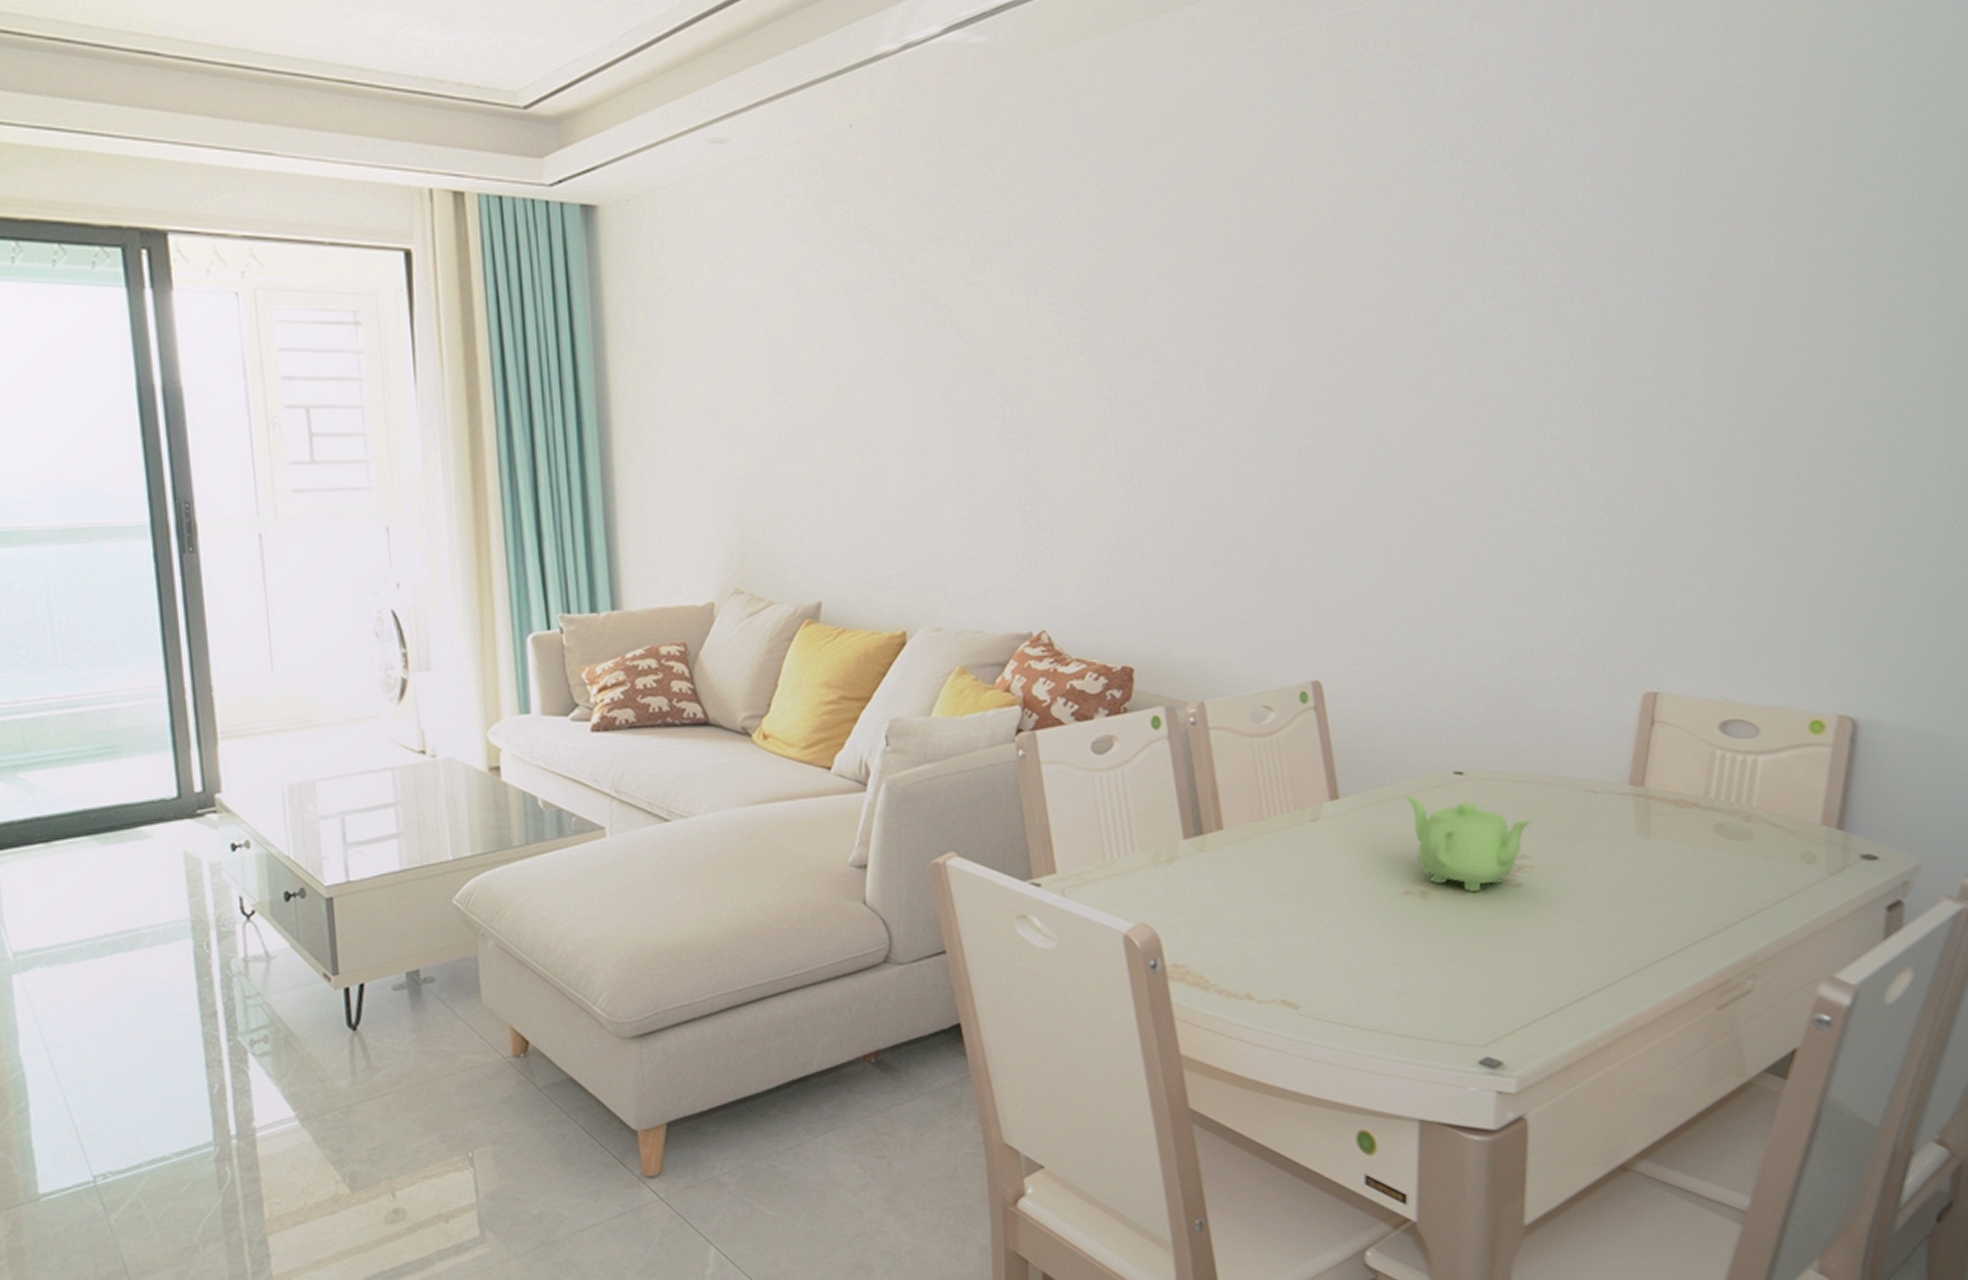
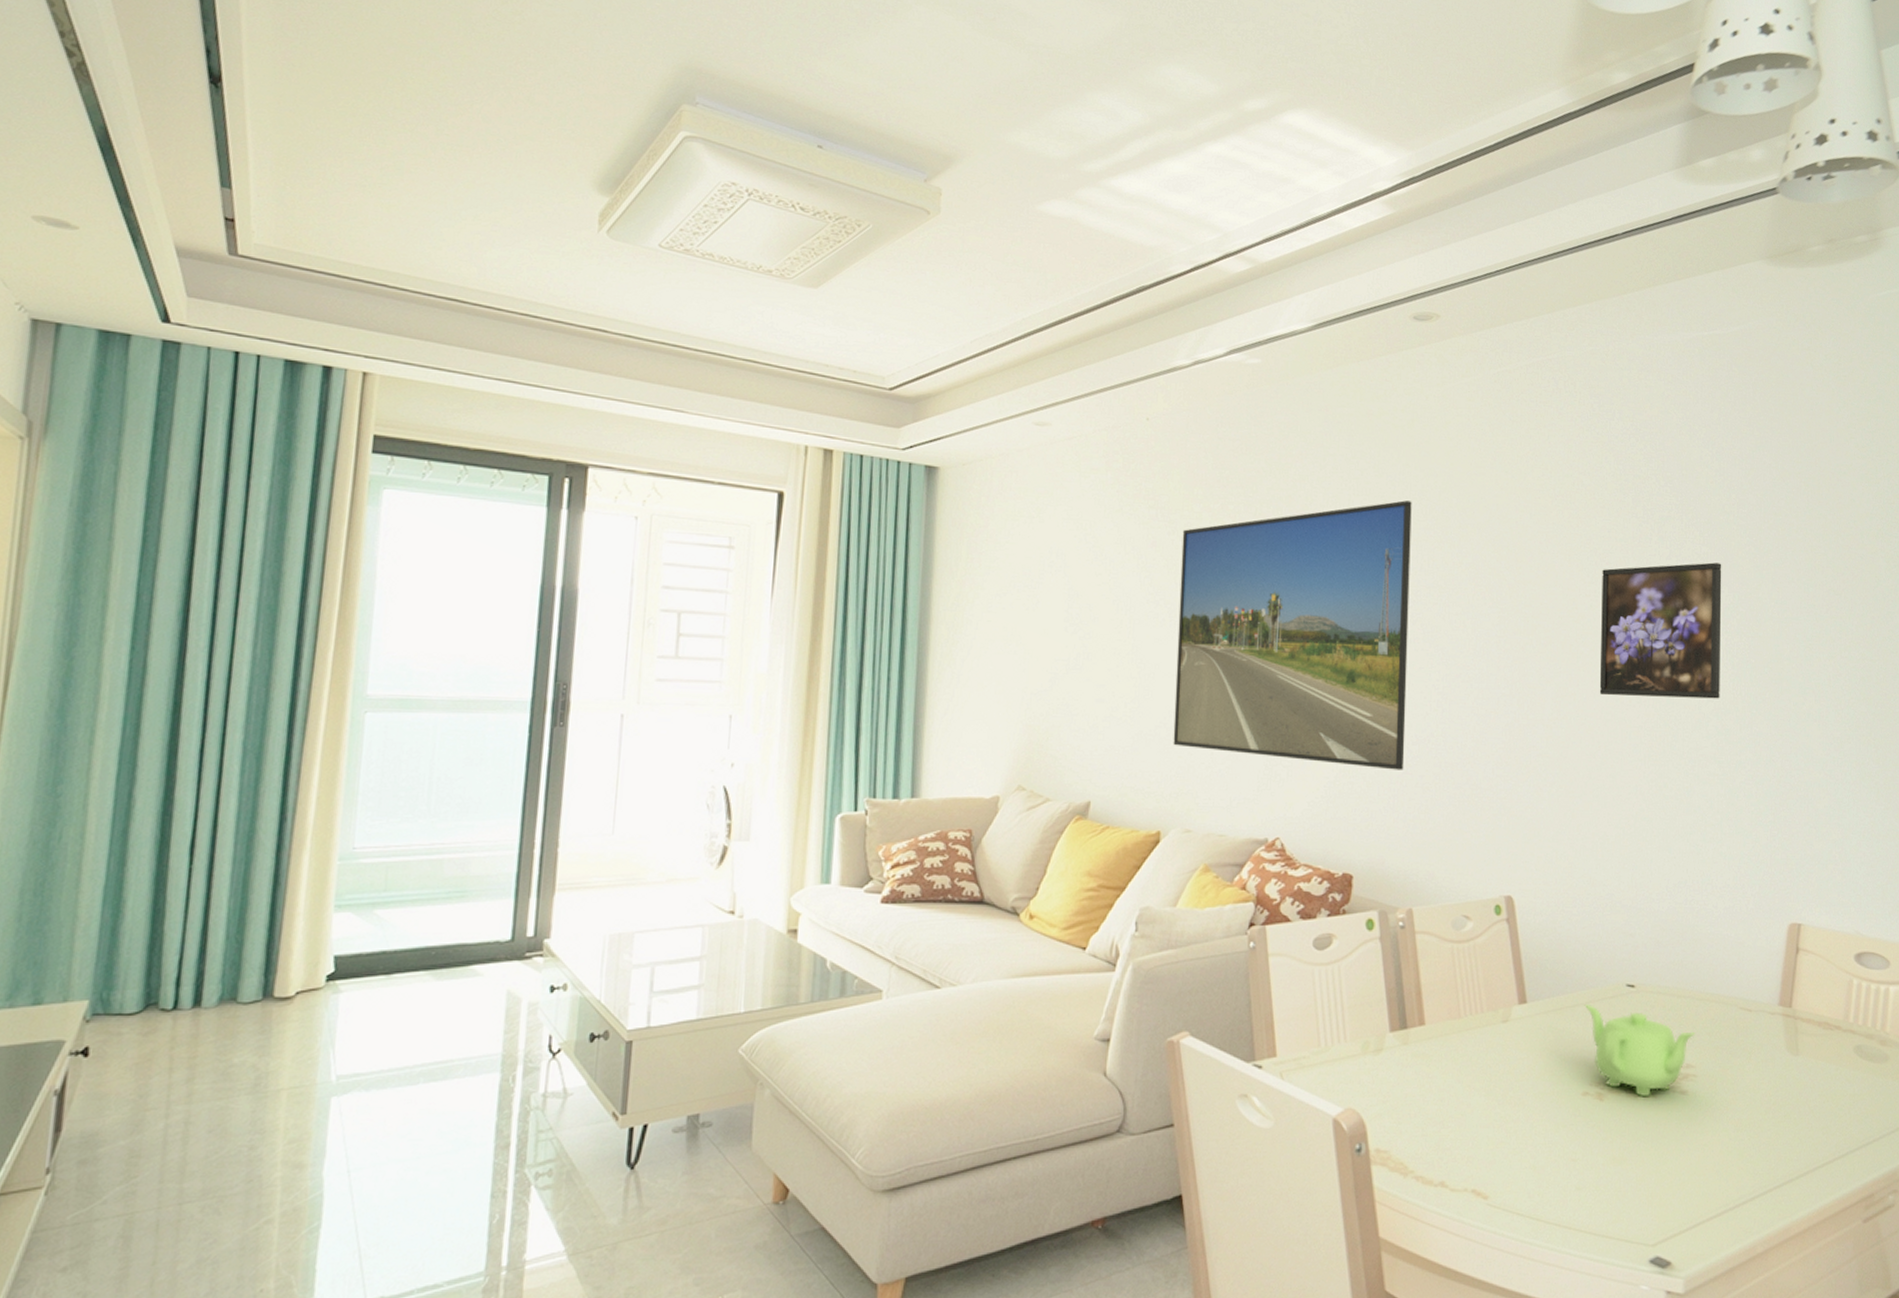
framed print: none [905,211,1189,544] -> present [1173,500,1412,770]
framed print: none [1421,266,1573,439] -> present [1599,562,1722,699]

